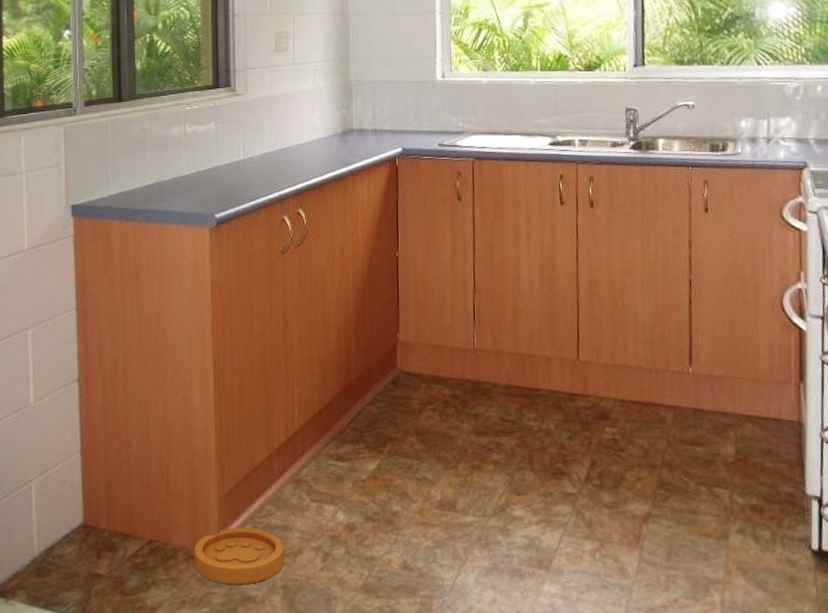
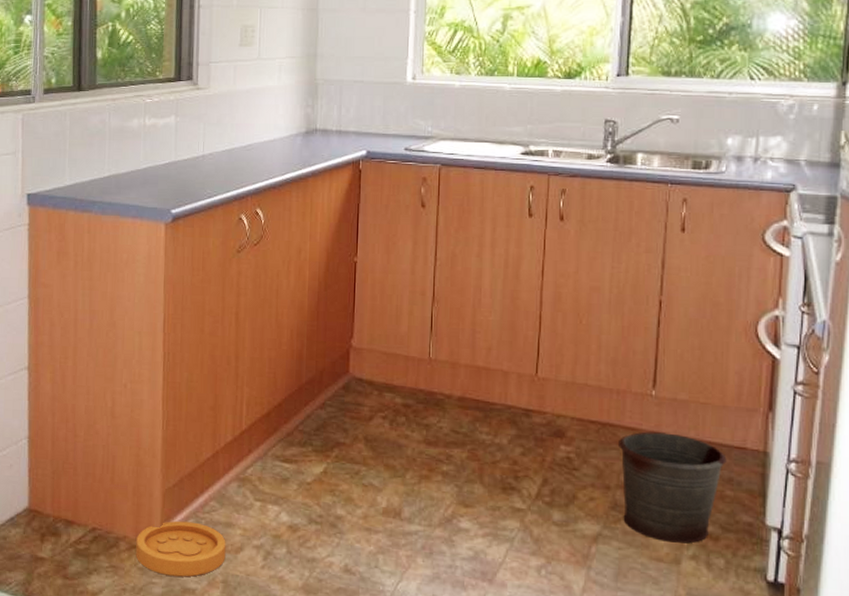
bucket: none [661,409,765,518] -> present [619,431,727,544]

